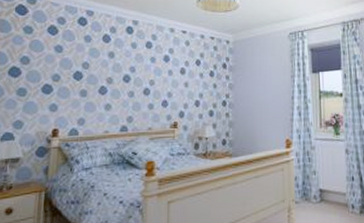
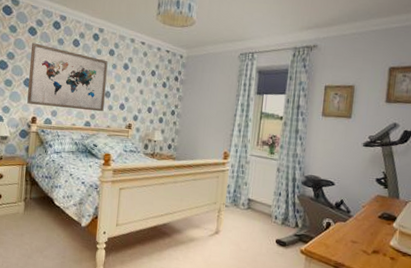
wall art: none [46,43,145,114] -> present [27,43,108,112]

